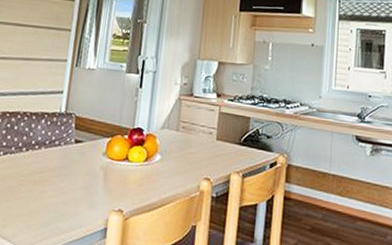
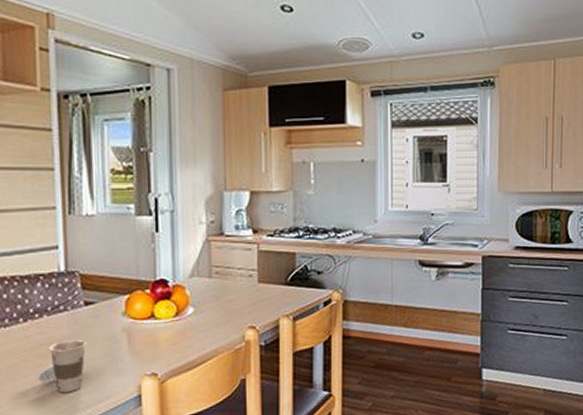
cup: none [27,171,72,218] -> present [38,339,87,393]

